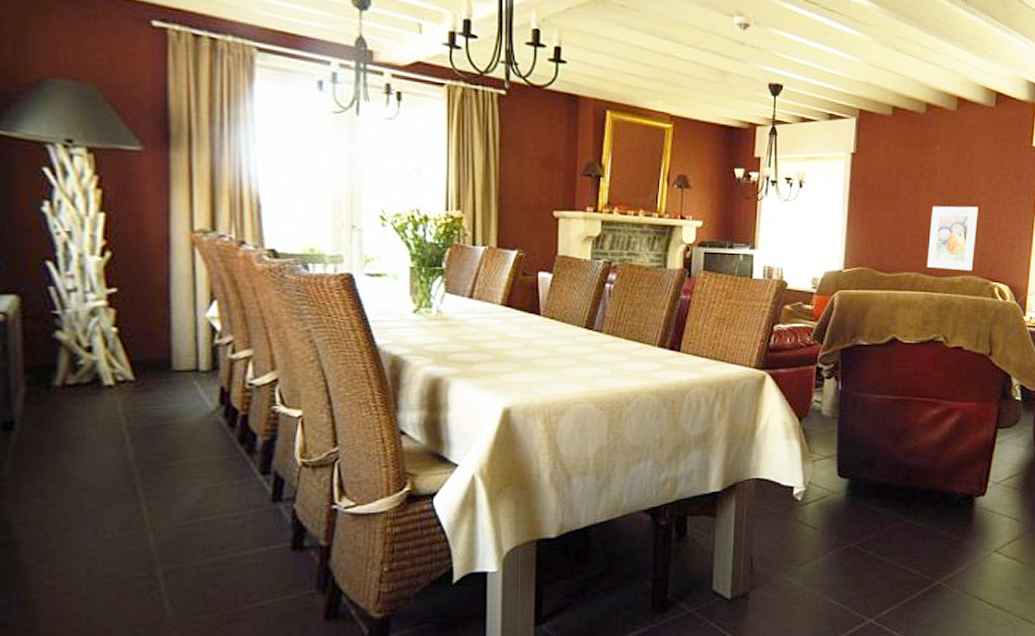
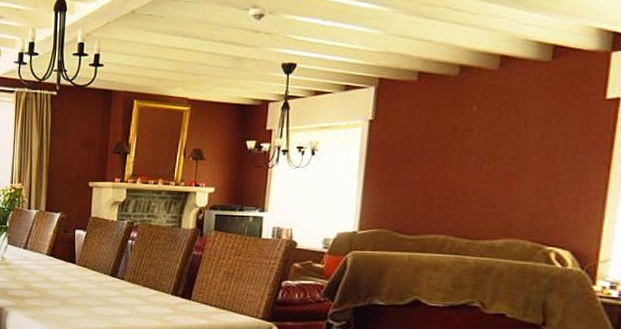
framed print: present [926,206,978,270] -> none [458,167,528,234]

